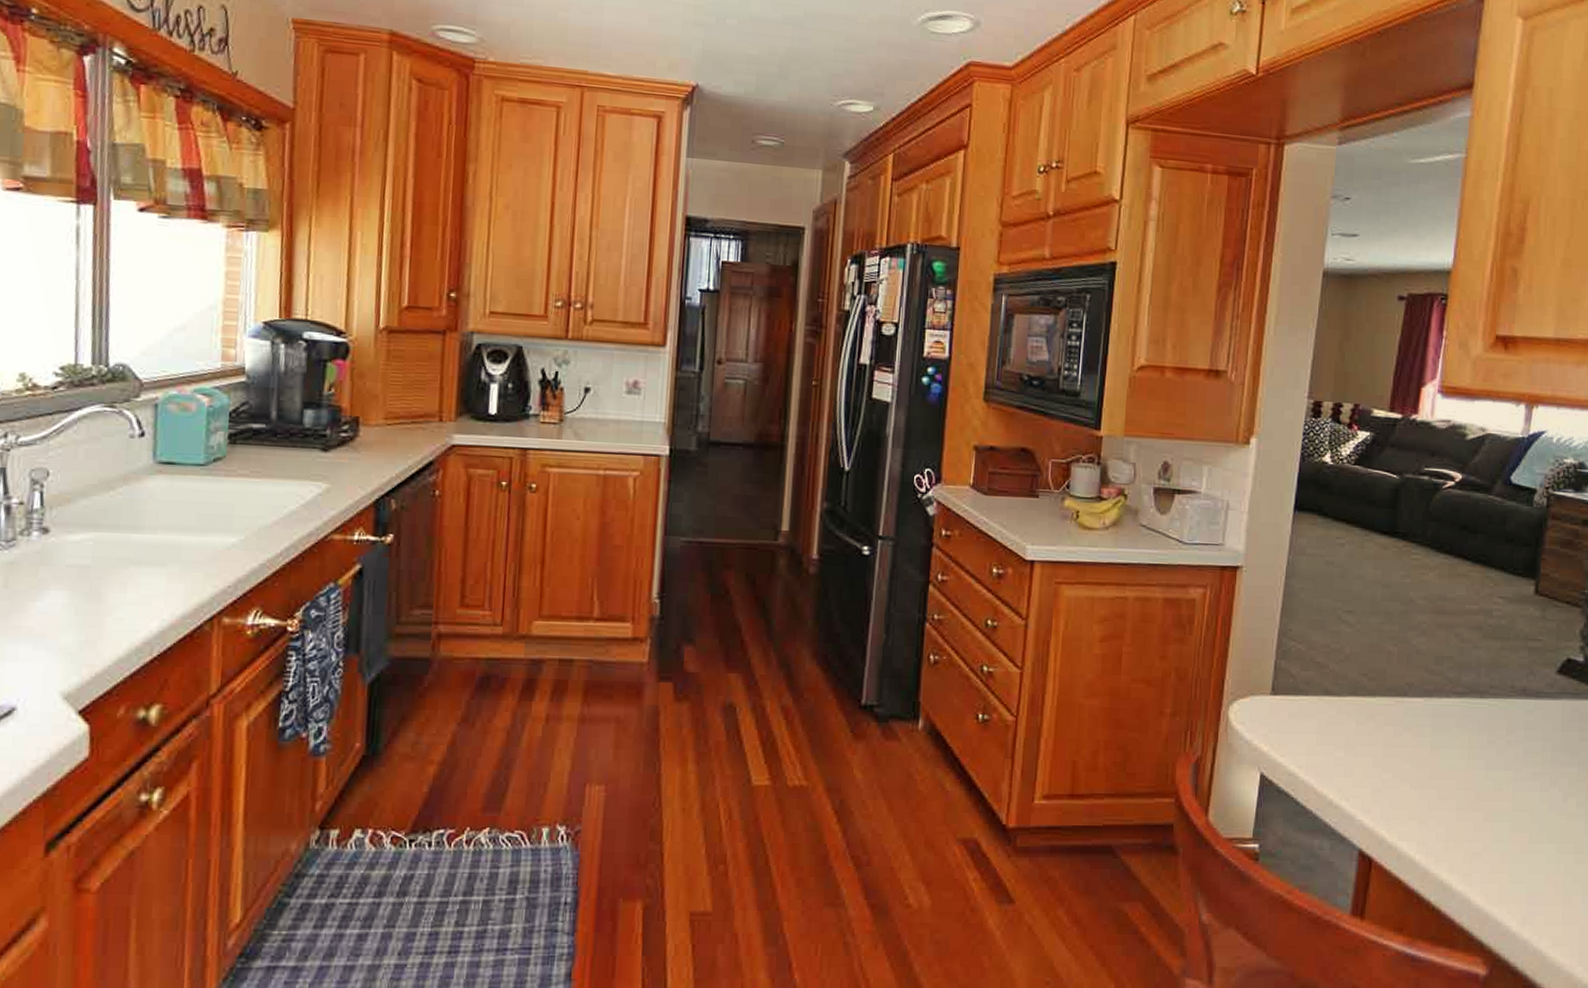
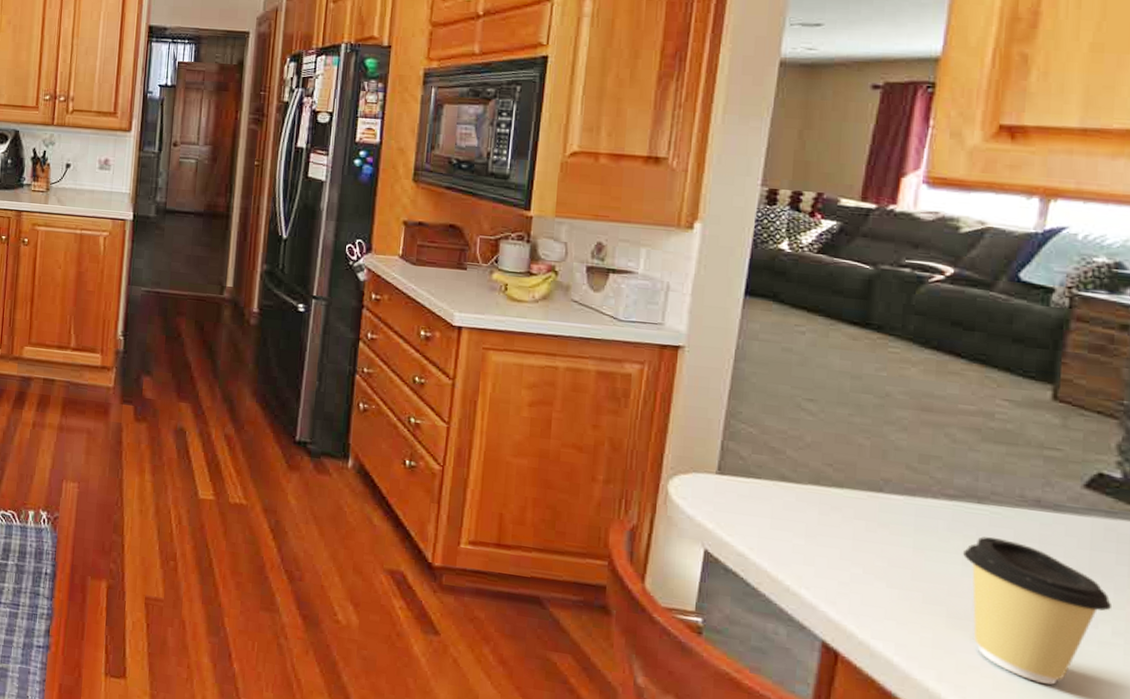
coffee cup: none [1468,729,1577,860] -> present [962,536,1113,685]

